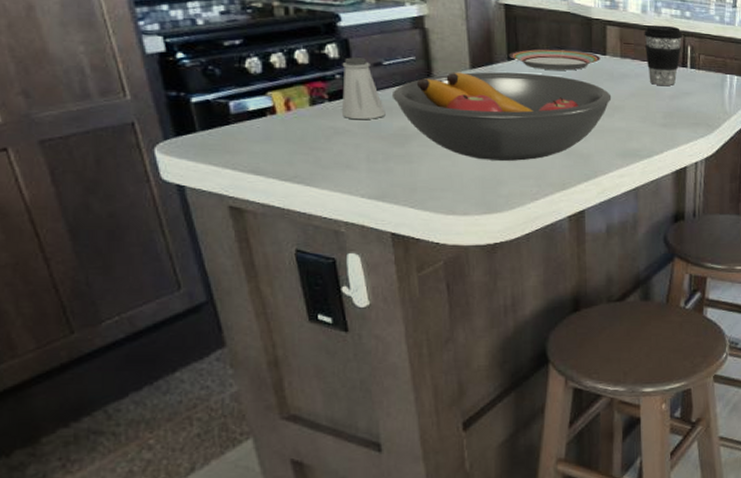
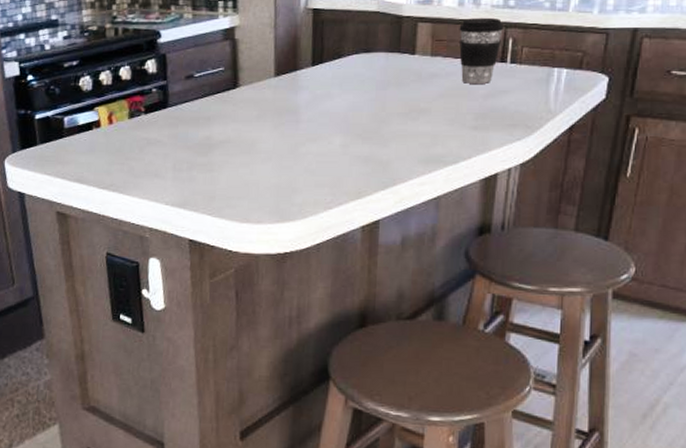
saltshaker: present [342,57,386,119] -> none [155,71,193,130]
fruit bowl: present [391,72,612,161] -> none [199,78,418,169]
plate: present [509,48,600,71] -> none [313,51,409,73]

